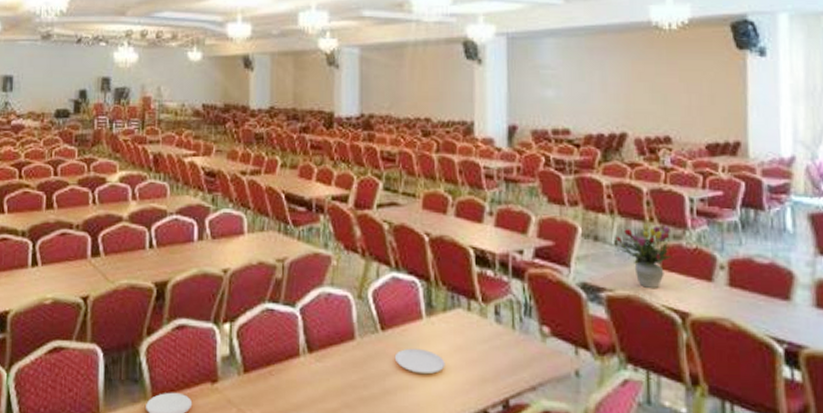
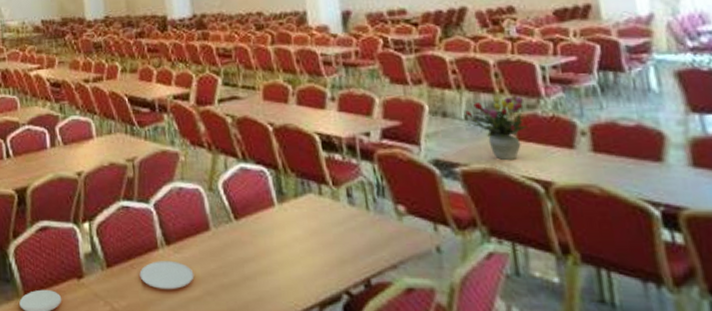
plate: none [277,368,334,401] -> present [139,261,195,290]
plate: present [394,348,445,375] -> none [250,234,302,260]

